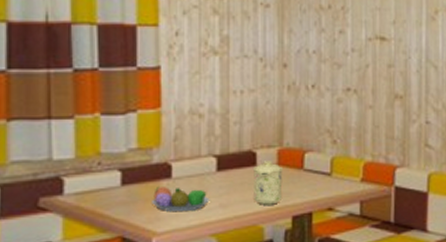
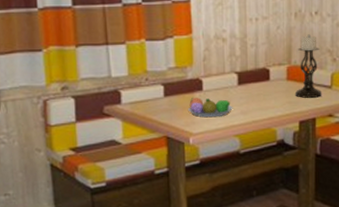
mug: present [254,161,284,205] -> none [267,76,292,112]
candle holder: none [287,111,320,188] -> present [295,34,322,98]

